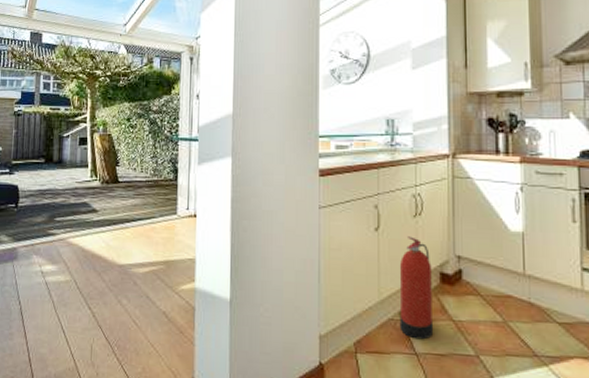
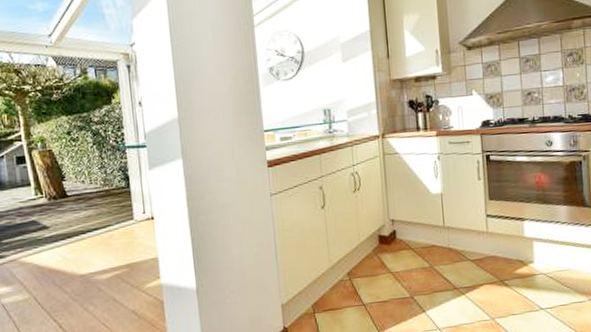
fire extinguisher: present [399,236,434,340] -> none [345,209,377,293]

